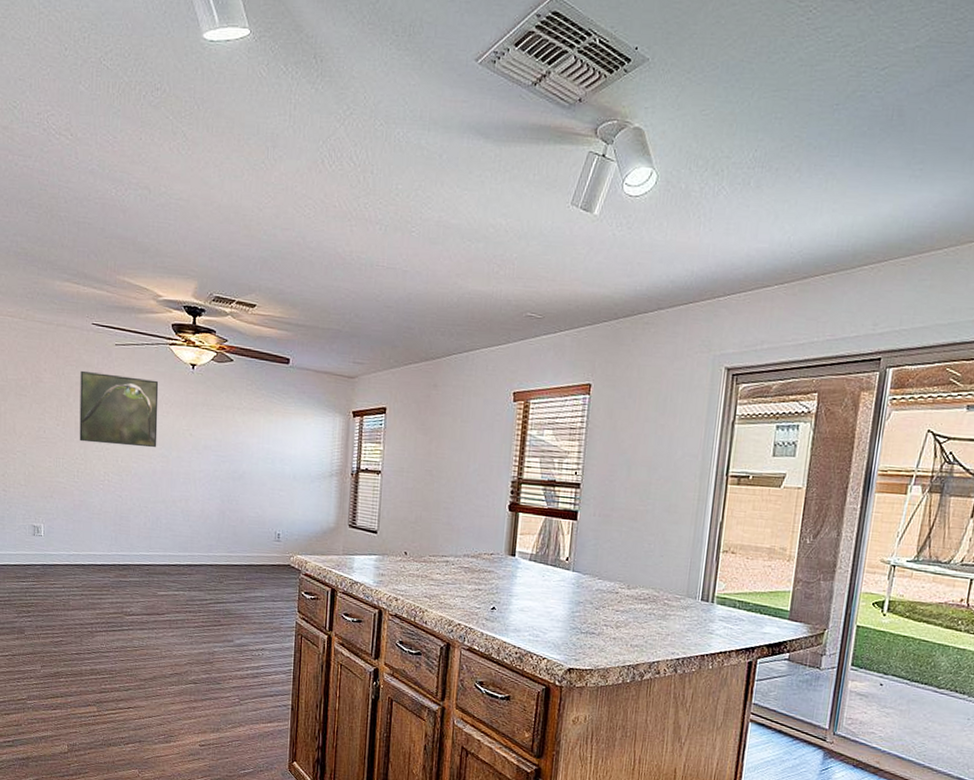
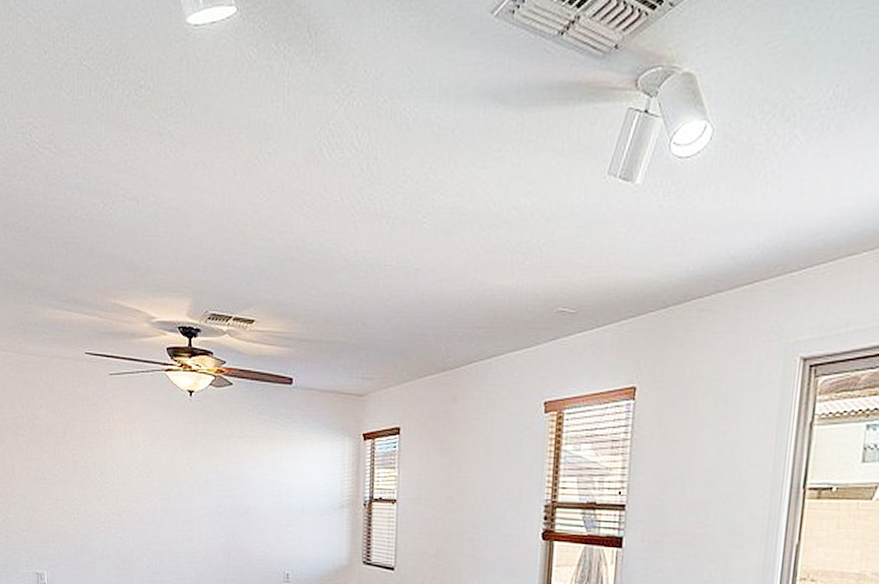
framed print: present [79,370,159,448] -> none [76,404,157,485]

